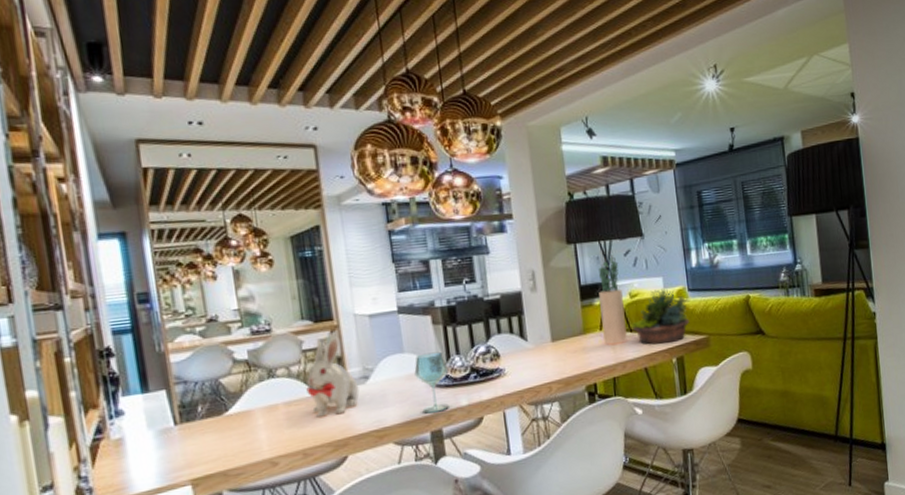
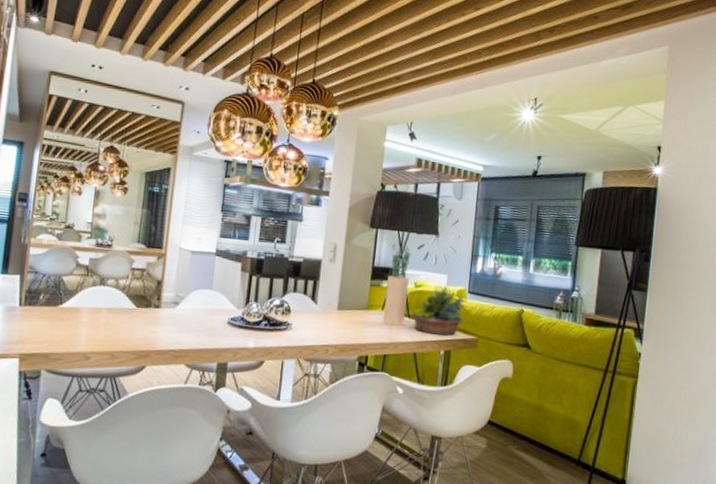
decorative figurine: present [306,338,360,419] -> none [127,263,169,330]
wine glass: present [414,351,449,414] -> none [215,294,245,348]

